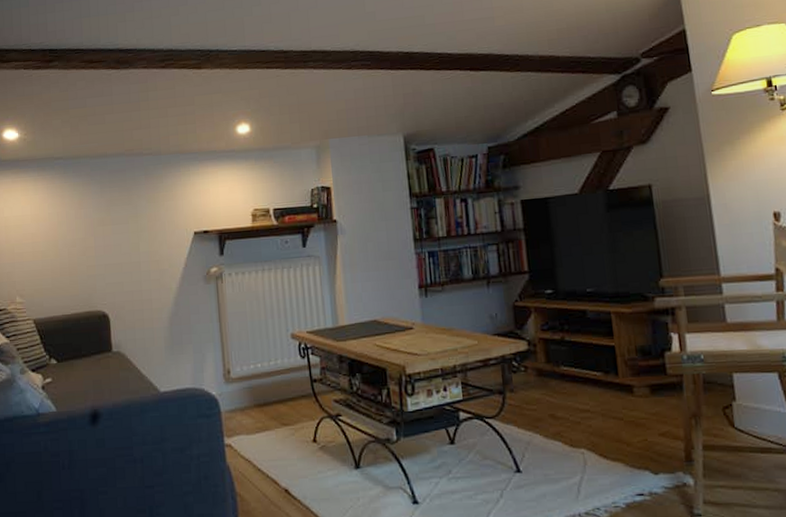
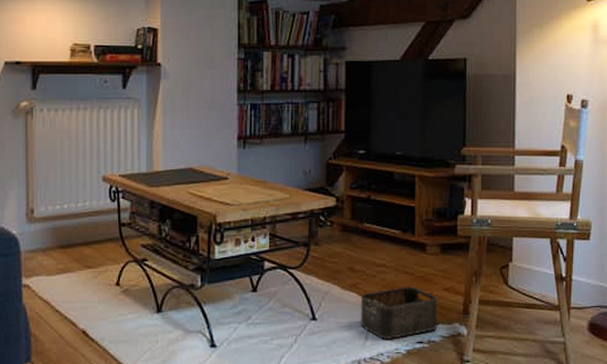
storage bin: none [567,433,658,492] -> present [361,287,438,339]

